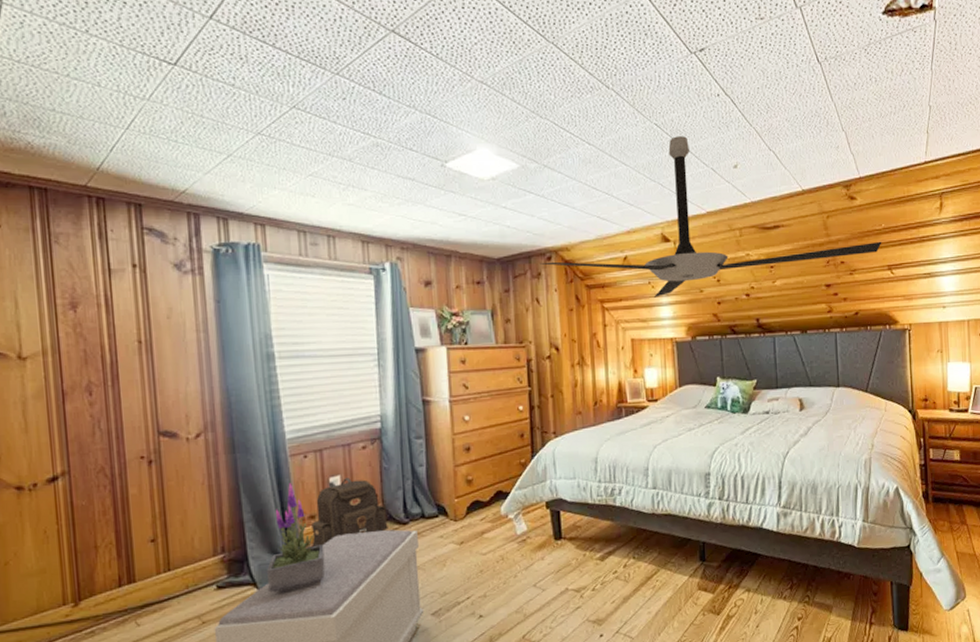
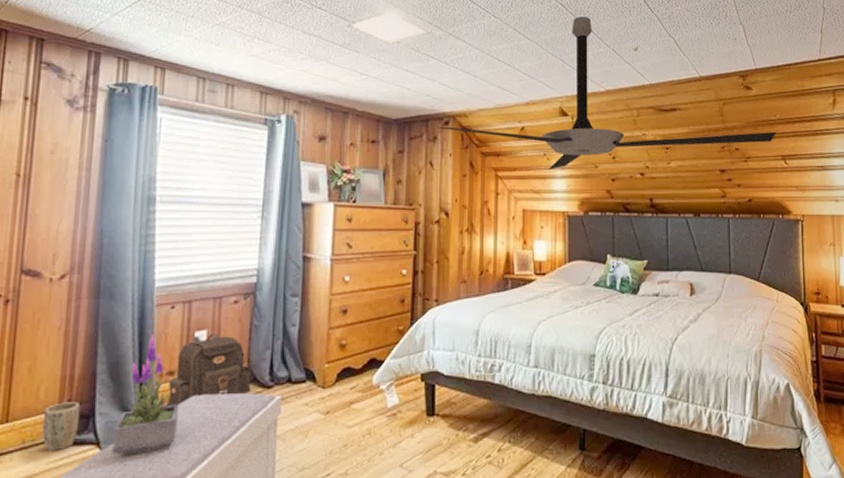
plant pot: none [201,548,235,594] -> present [42,402,81,452]

